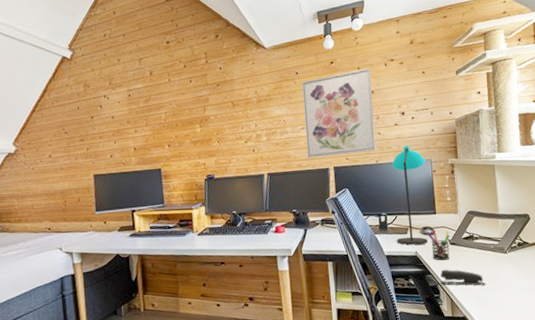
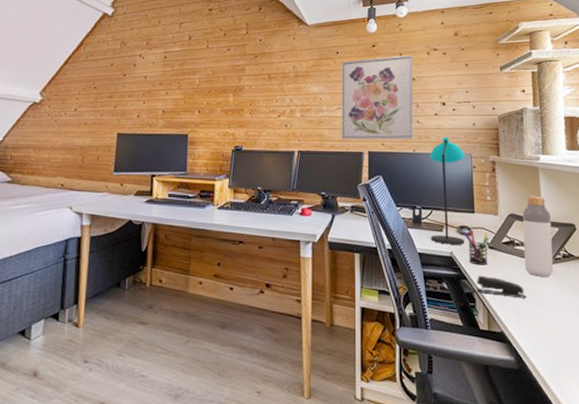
bottle: none [480,192,509,265] -> present [522,196,553,277]

